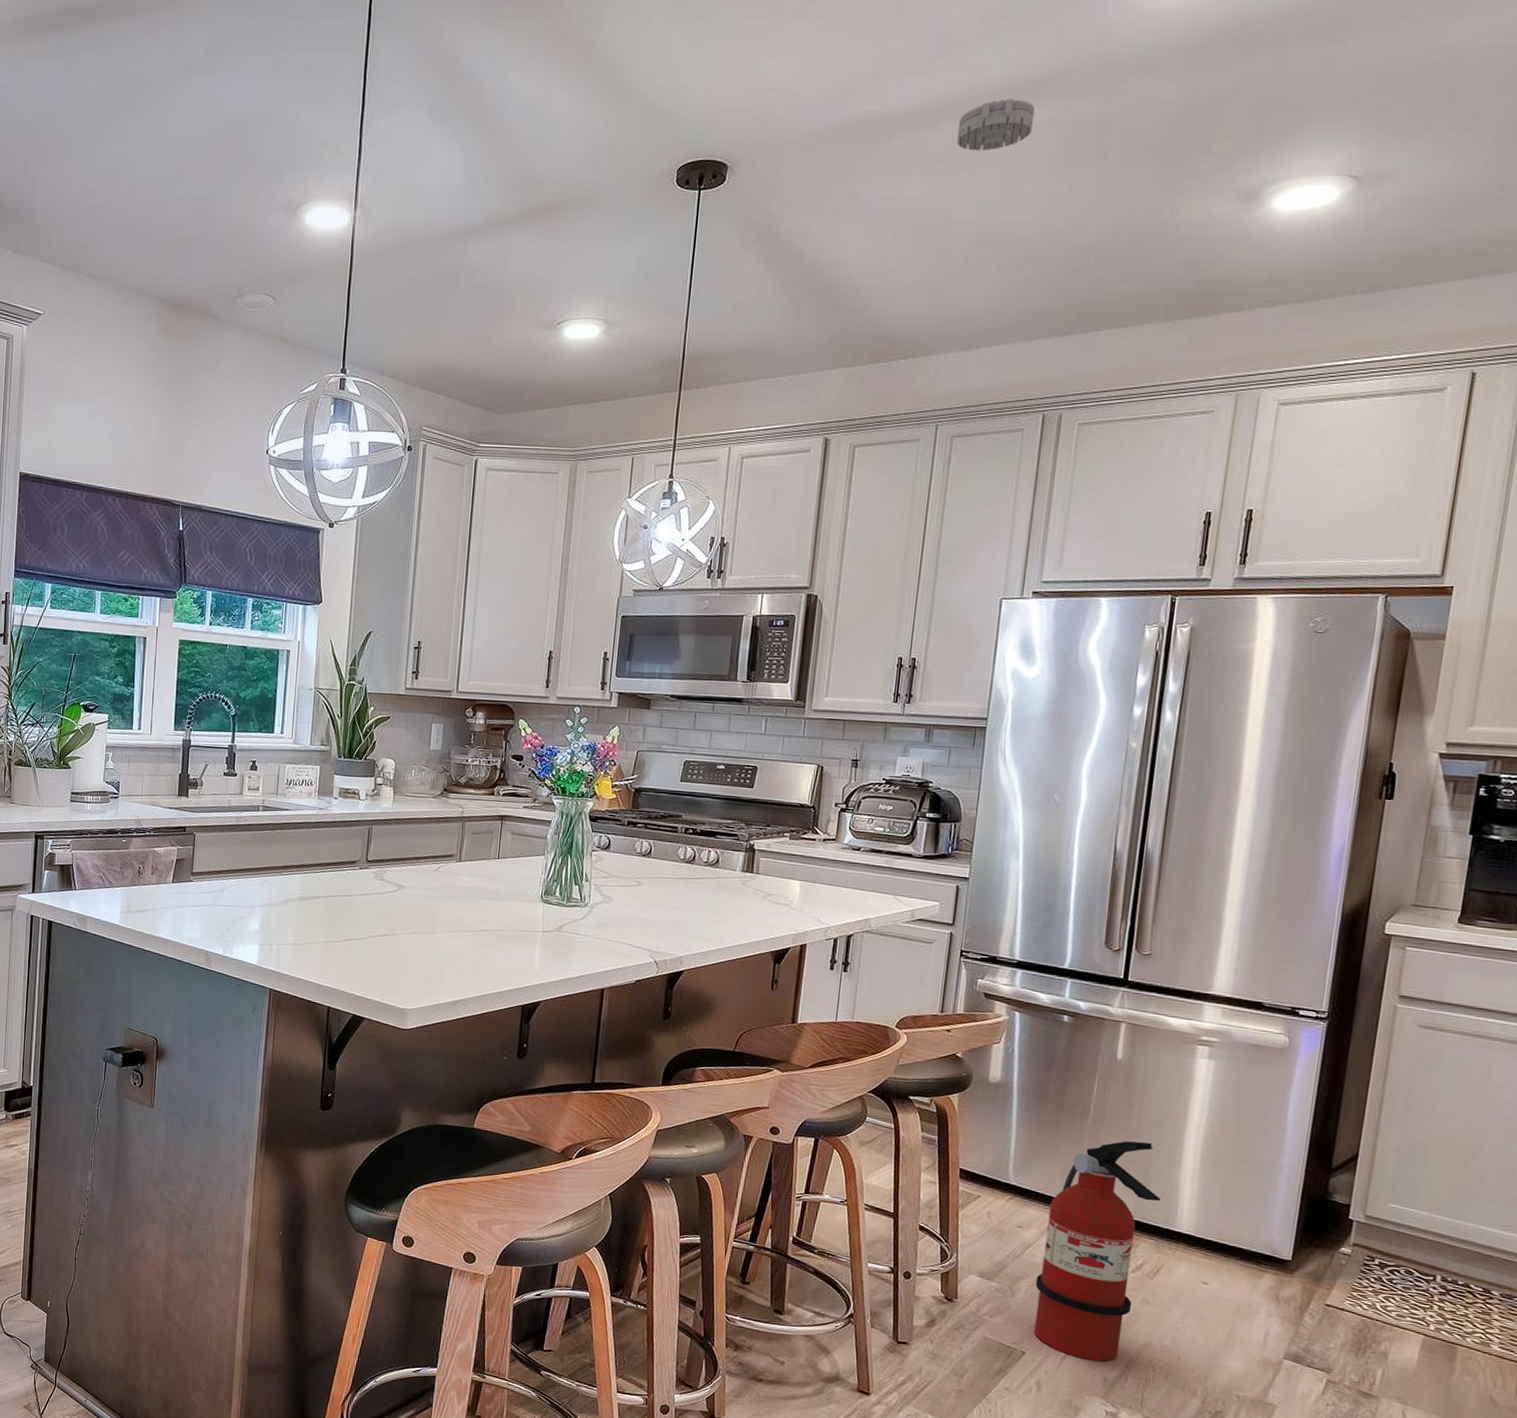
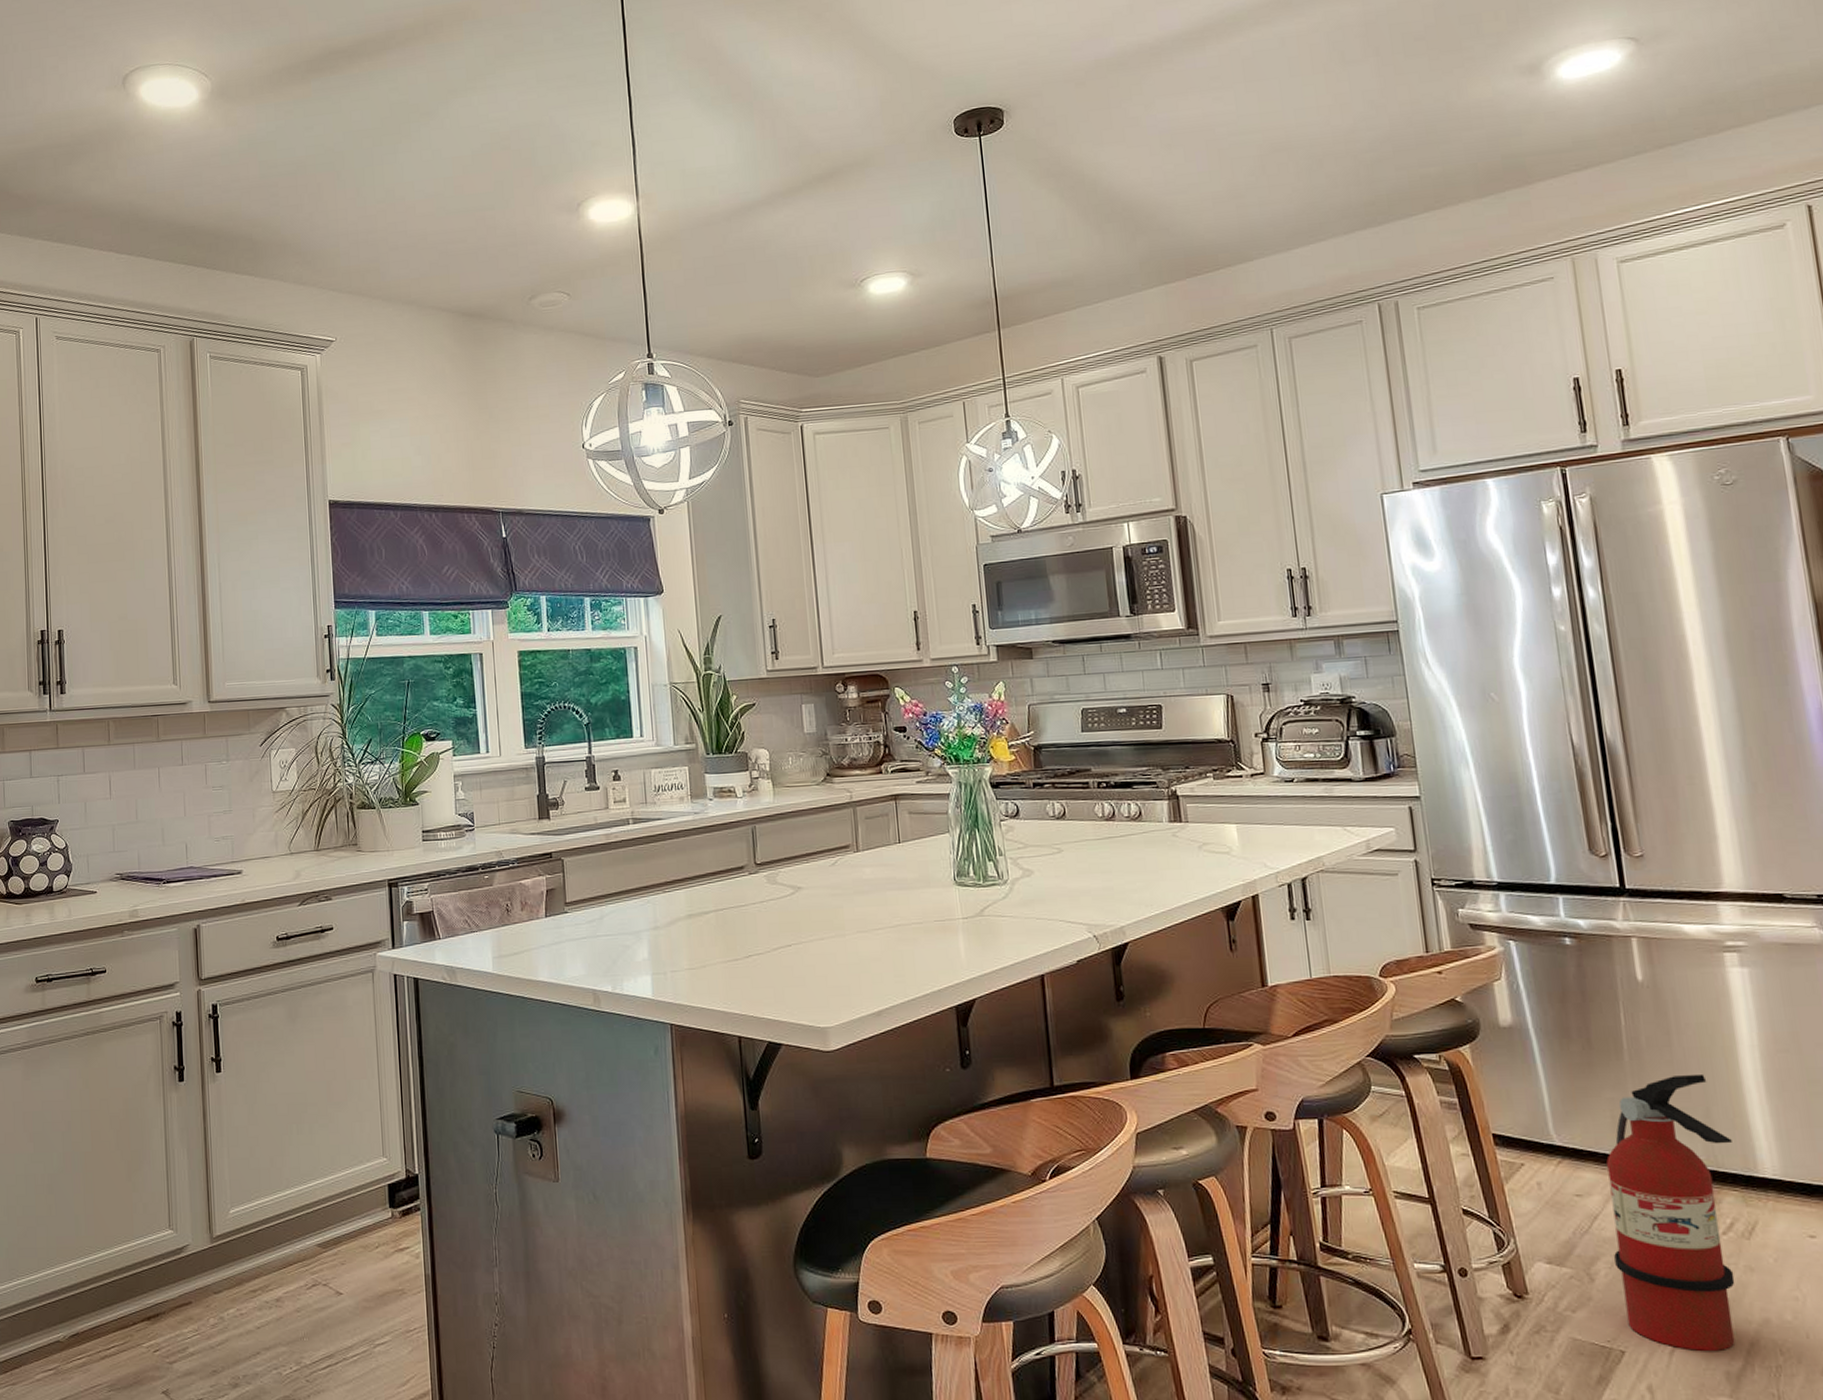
smoke detector: present [957,99,1035,151] -> none [1224,12,1300,65]

